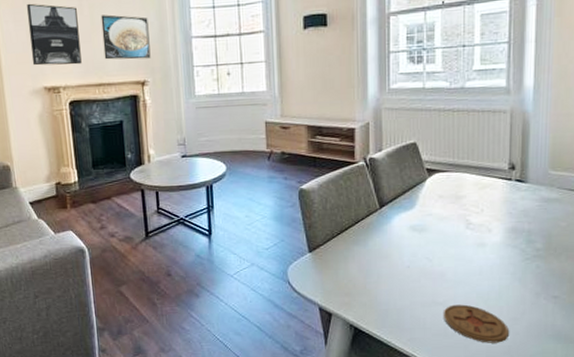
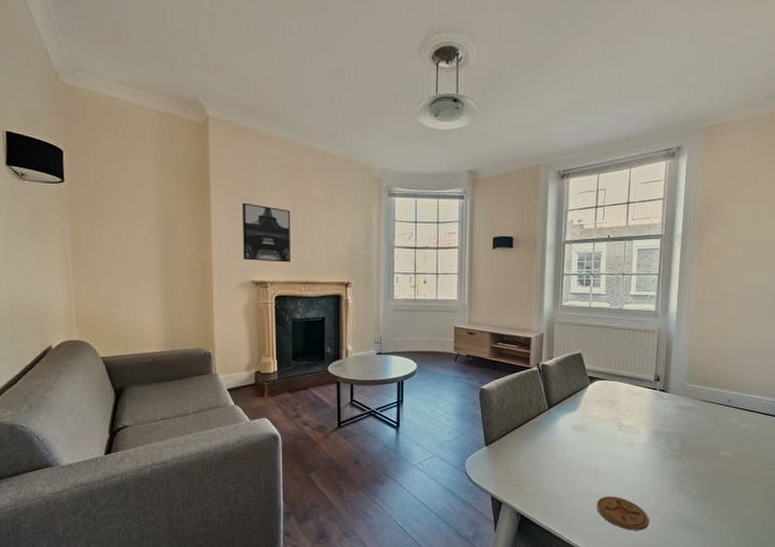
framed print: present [100,14,151,60] -> none [312,220,356,263]

